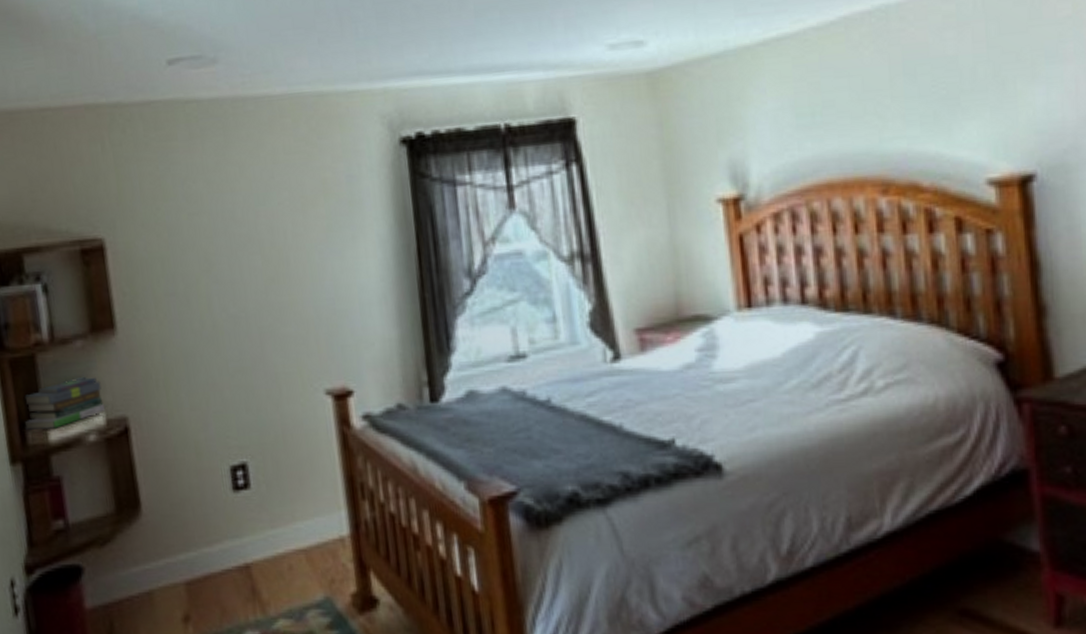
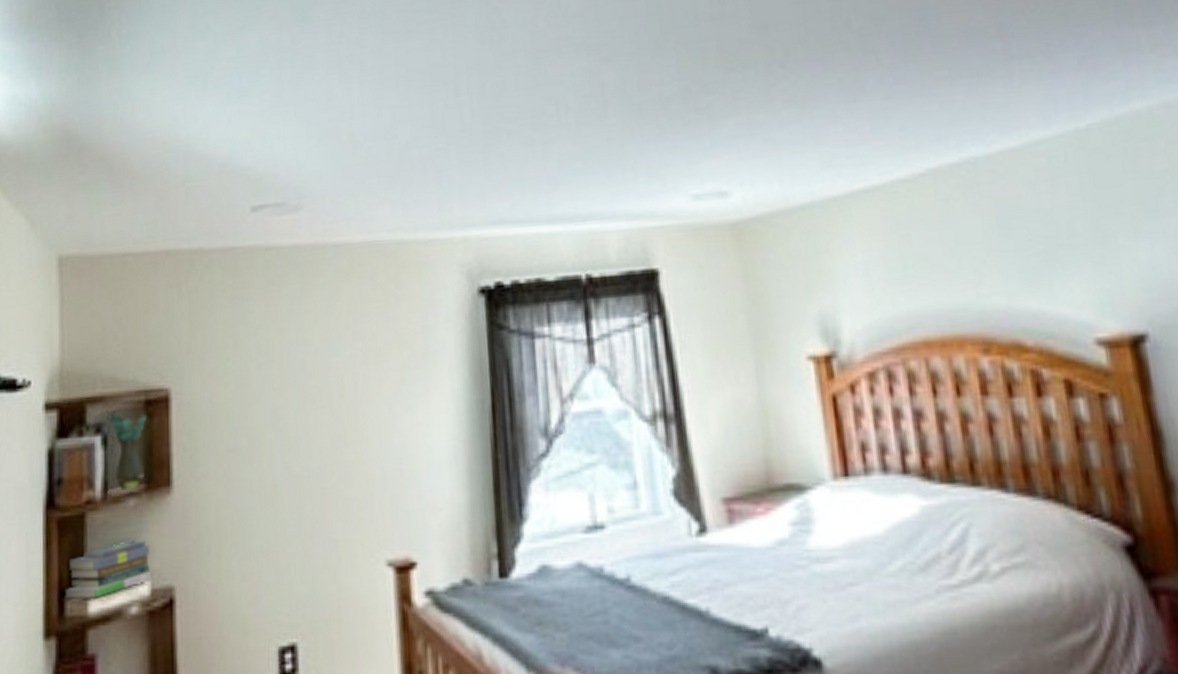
vase: none [44,259,89,333] -> present [106,410,146,490]

